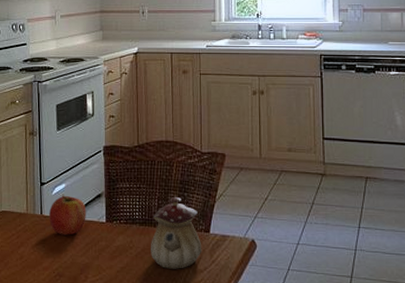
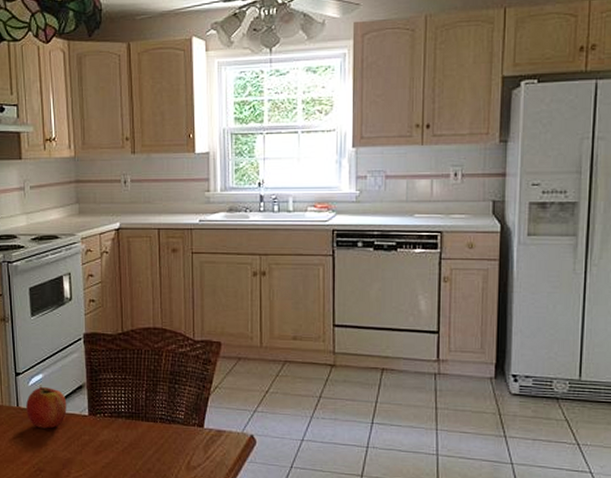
teapot: present [151,196,202,269] -> none [139,388,195,465]

